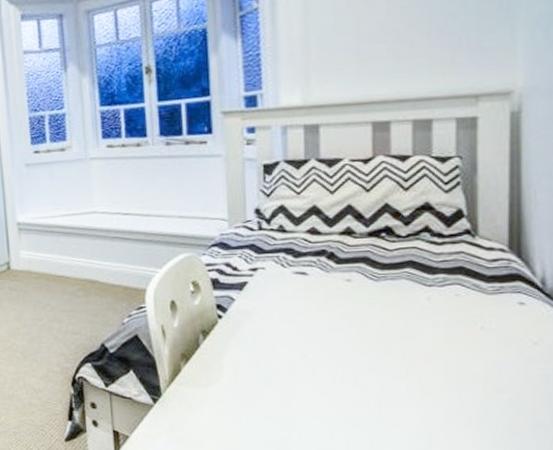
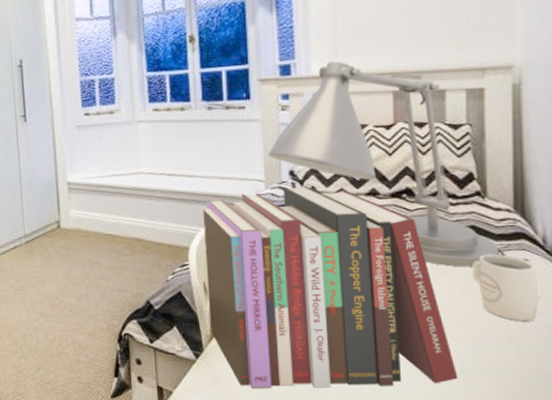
books: none [161,224,440,435] -> present [203,185,458,388]
desk lamp: none [231,90,499,311] -> present [268,61,506,268]
mug: none [459,297,534,368] -> present [472,254,538,321]

